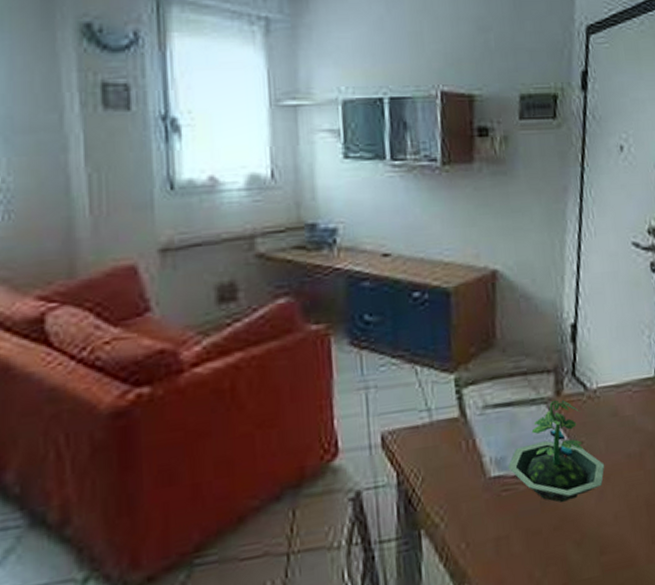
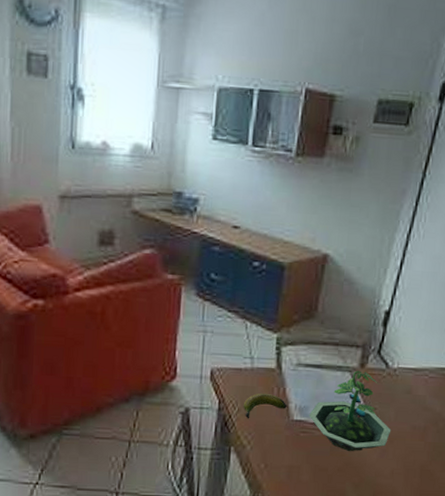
banana: none [427,450,481,489] -> present [243,393,287,419]

